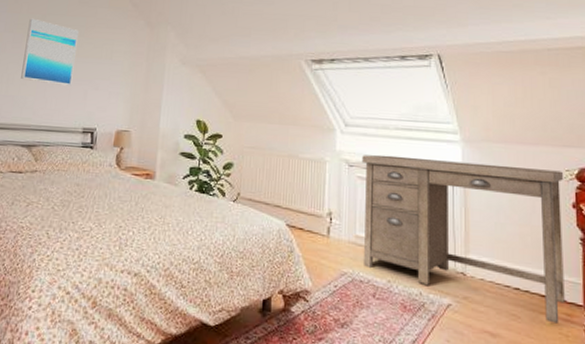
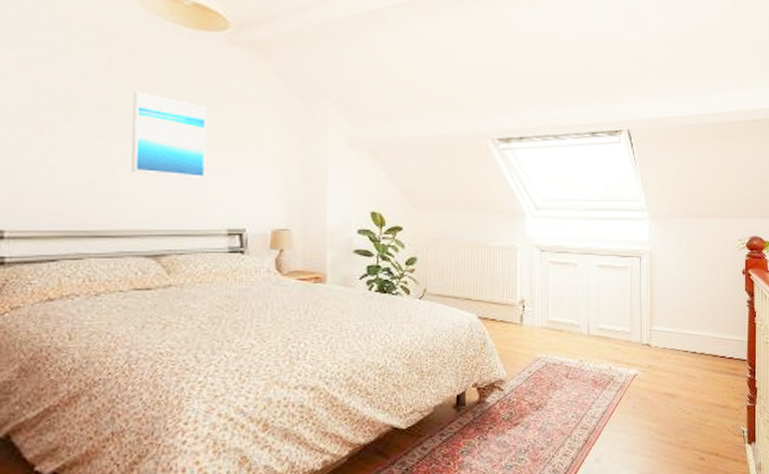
desk: present [362,155,565,324] -> none [554,237,736,378]

